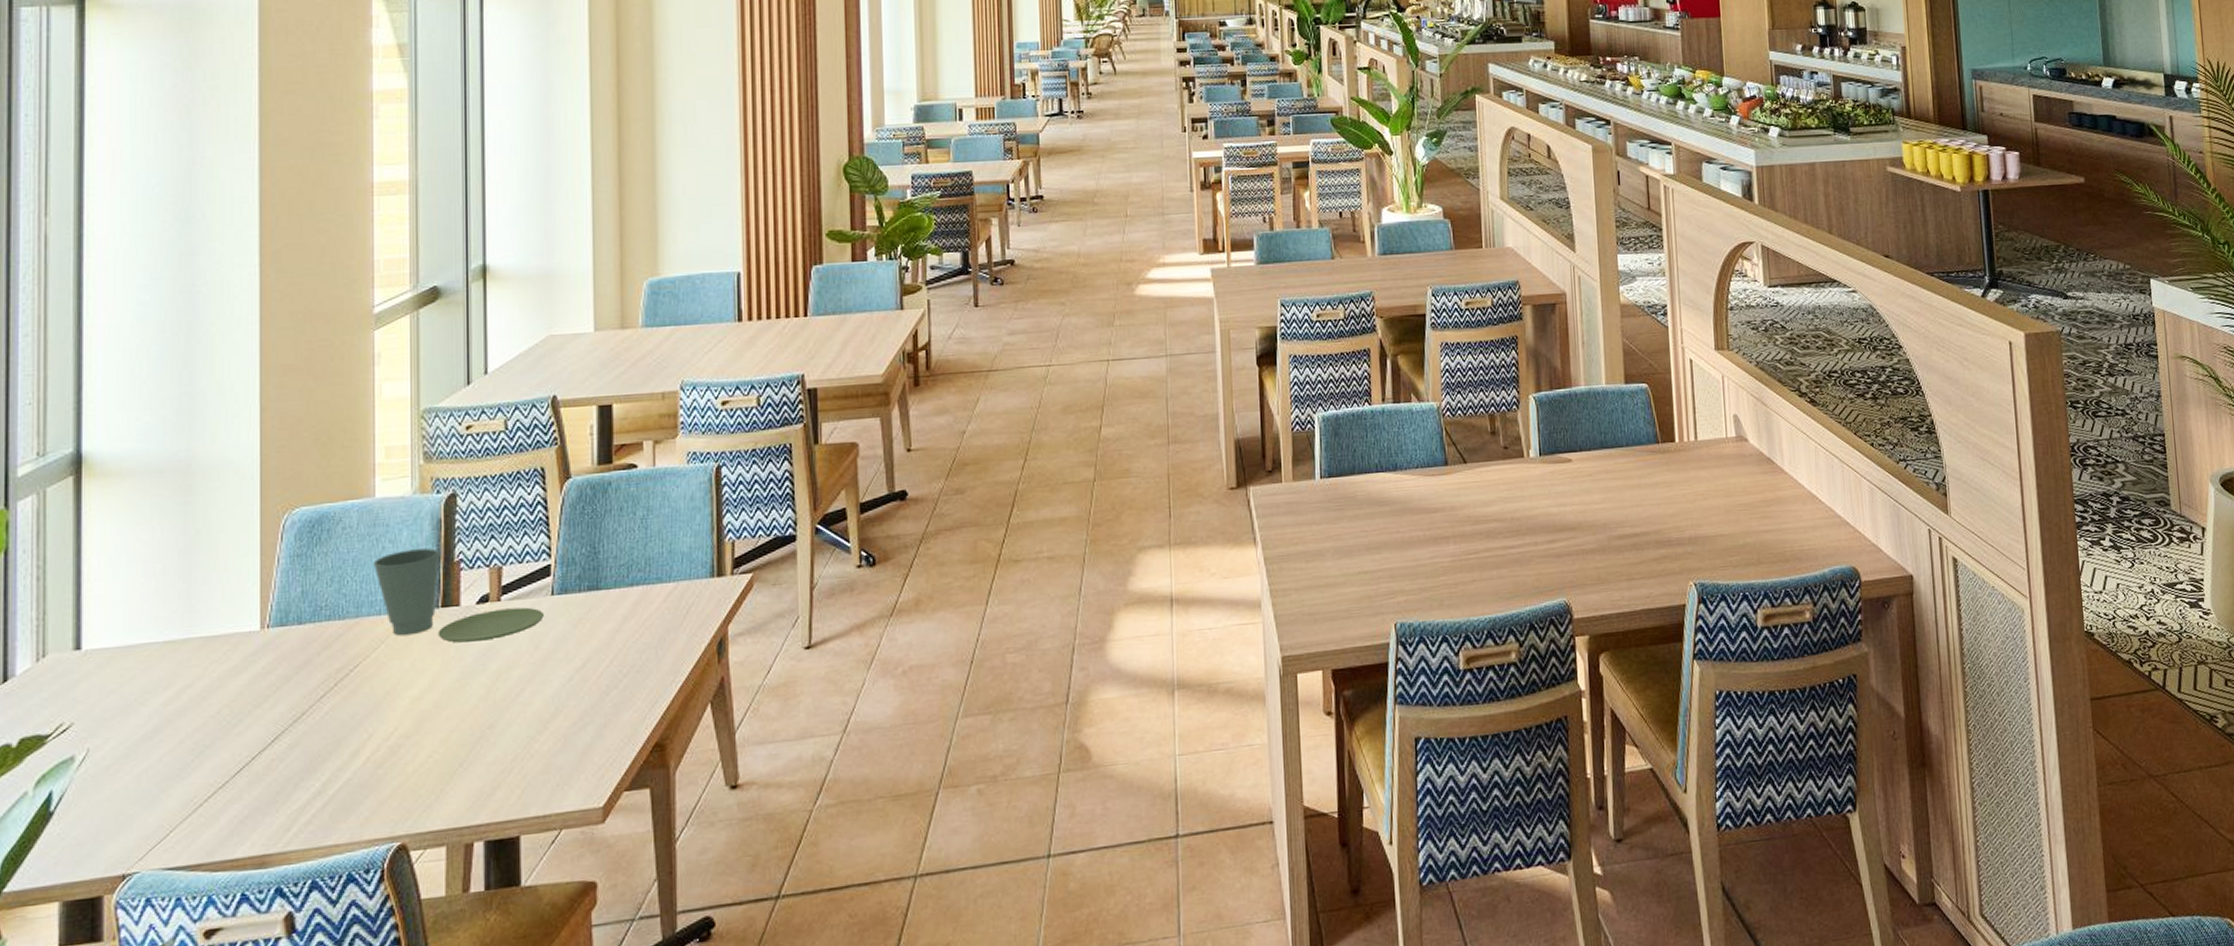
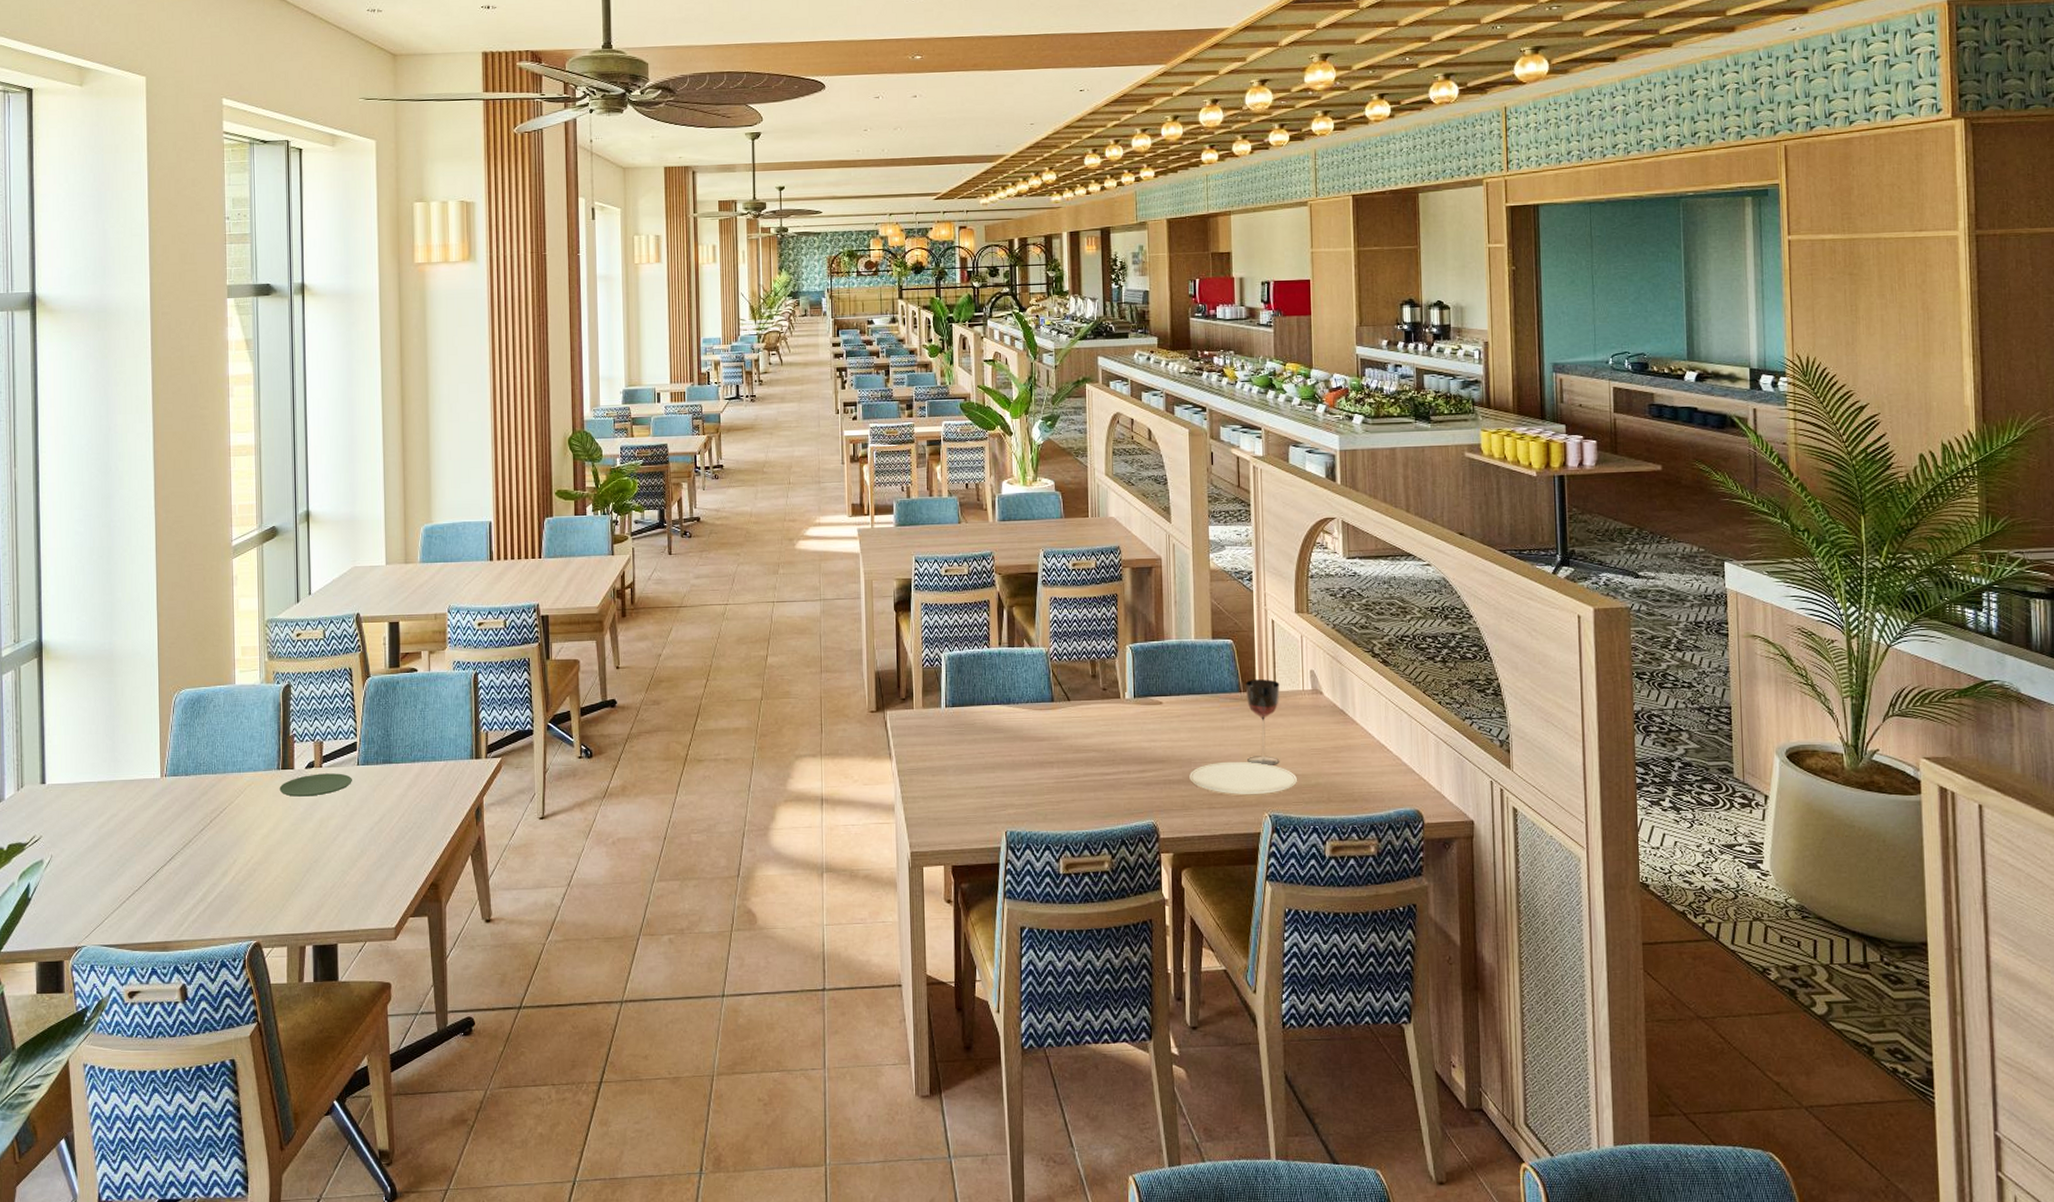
cup: present [372,548,440,637] -> none [234,725,280,789]
plate: none [1605,523,1723,564] -> present [1189,761,1297,796]
wineglass: none [1663,427,1703,526] -> present [1245,679,1280,765]

